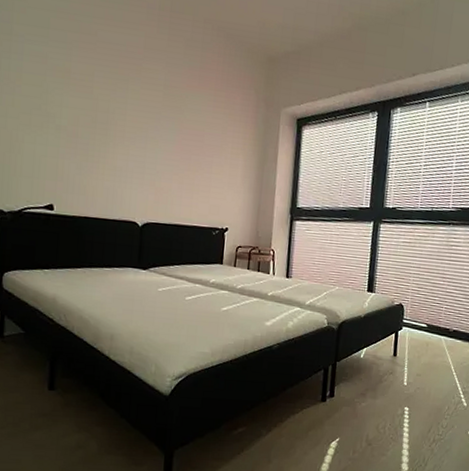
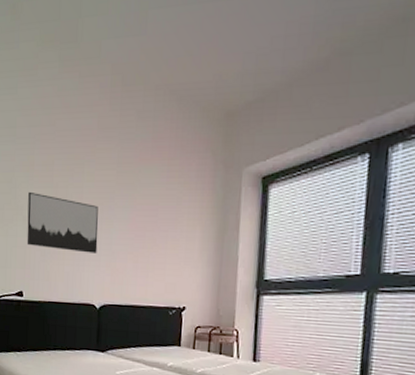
wall art: none [59,99,143,171] -> present [26,191,98,253]

